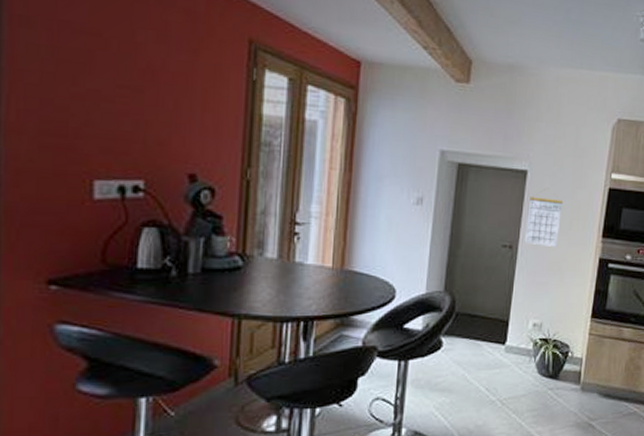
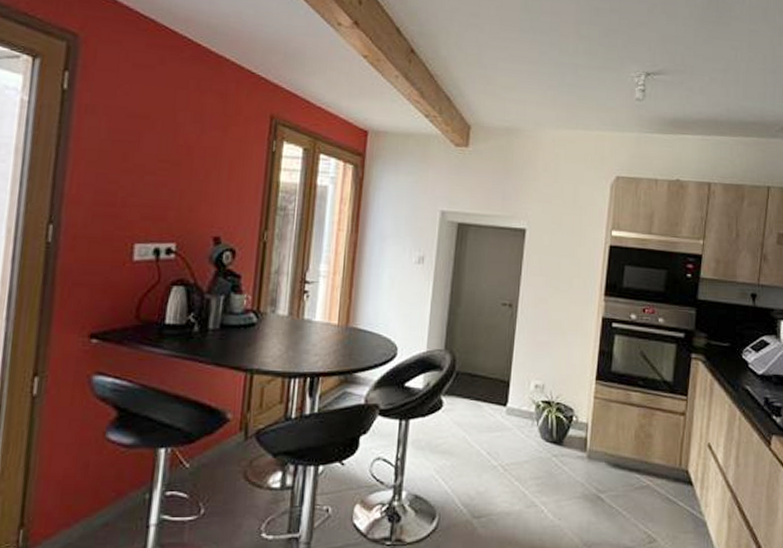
calendar: present [524,196,563,247] -> none [524,255,563,305]

